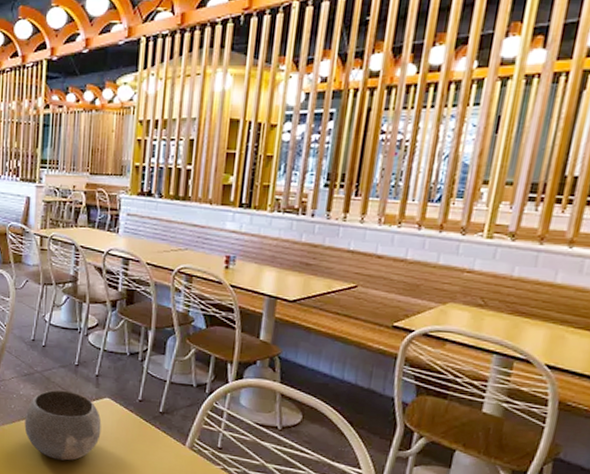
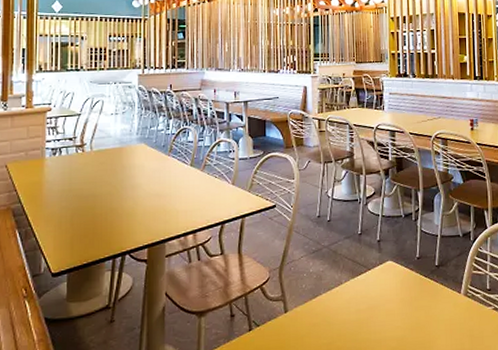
bowl: present [24,389,102,461] -> none [316,260,387,333]

